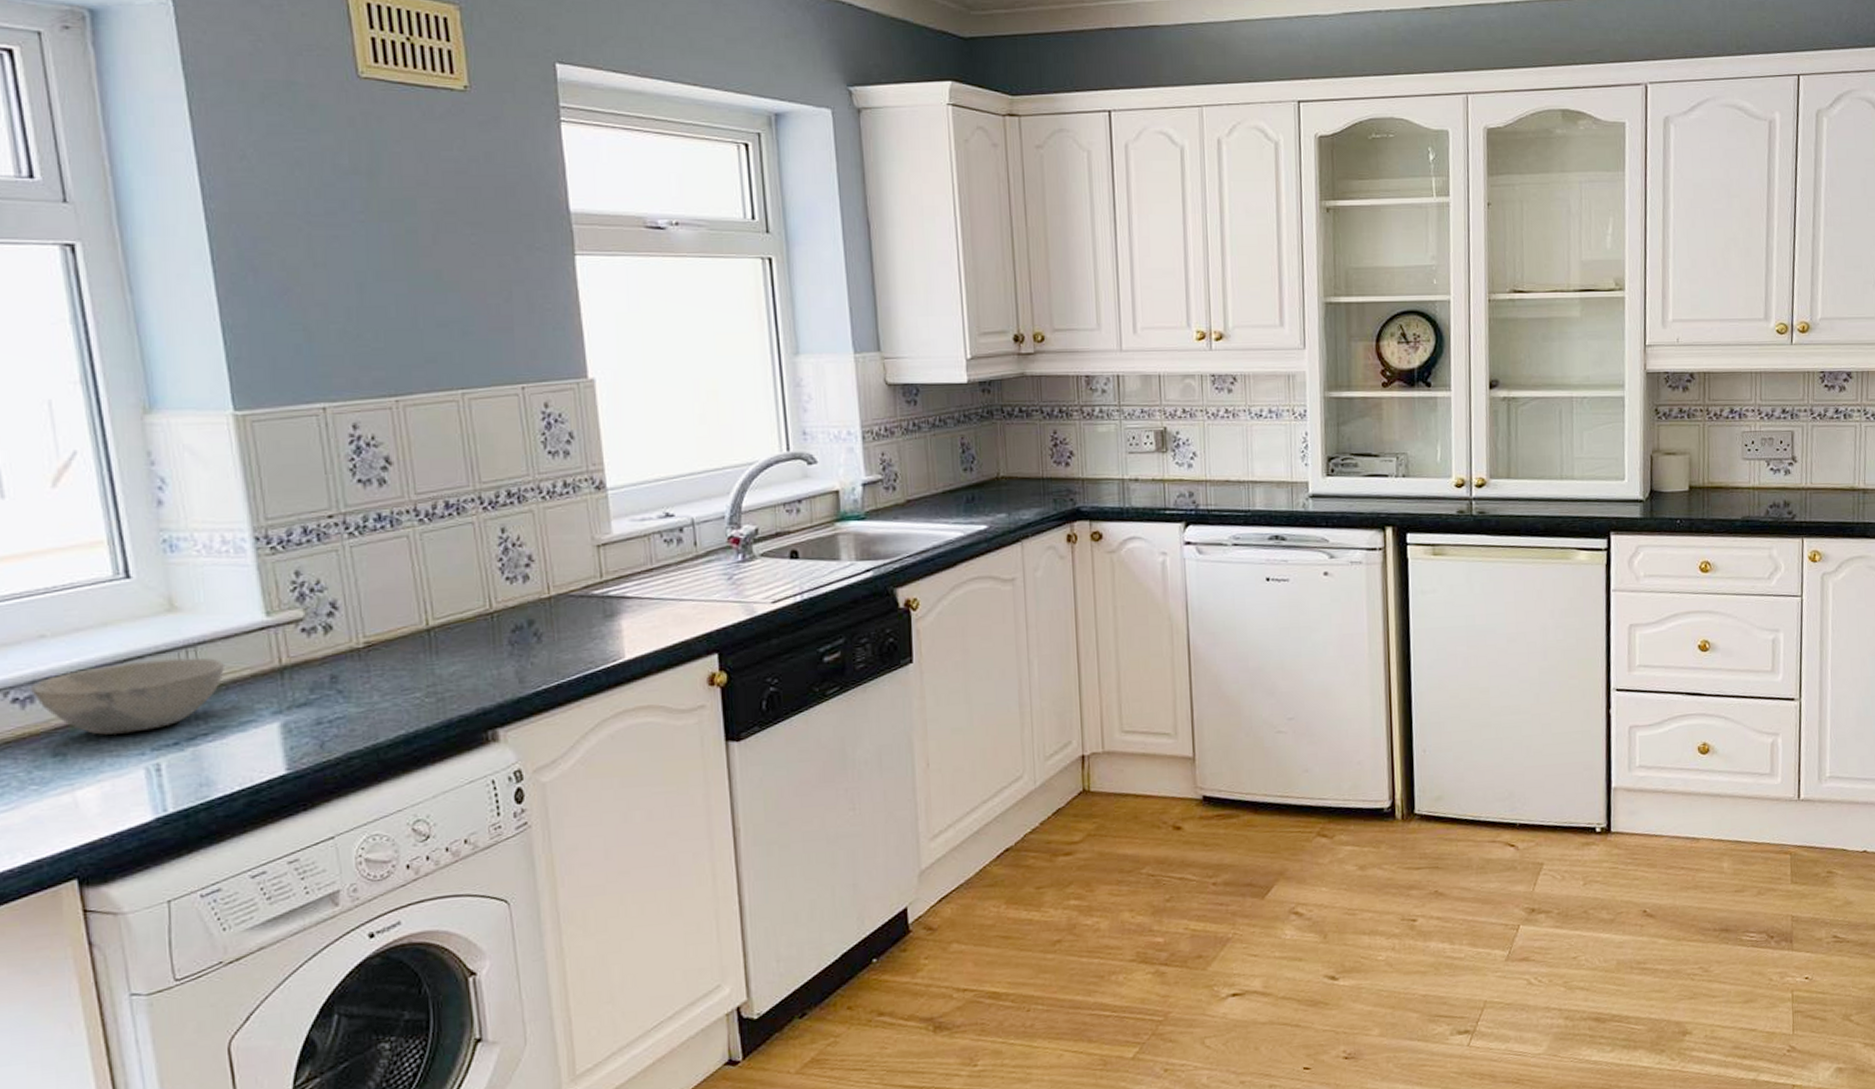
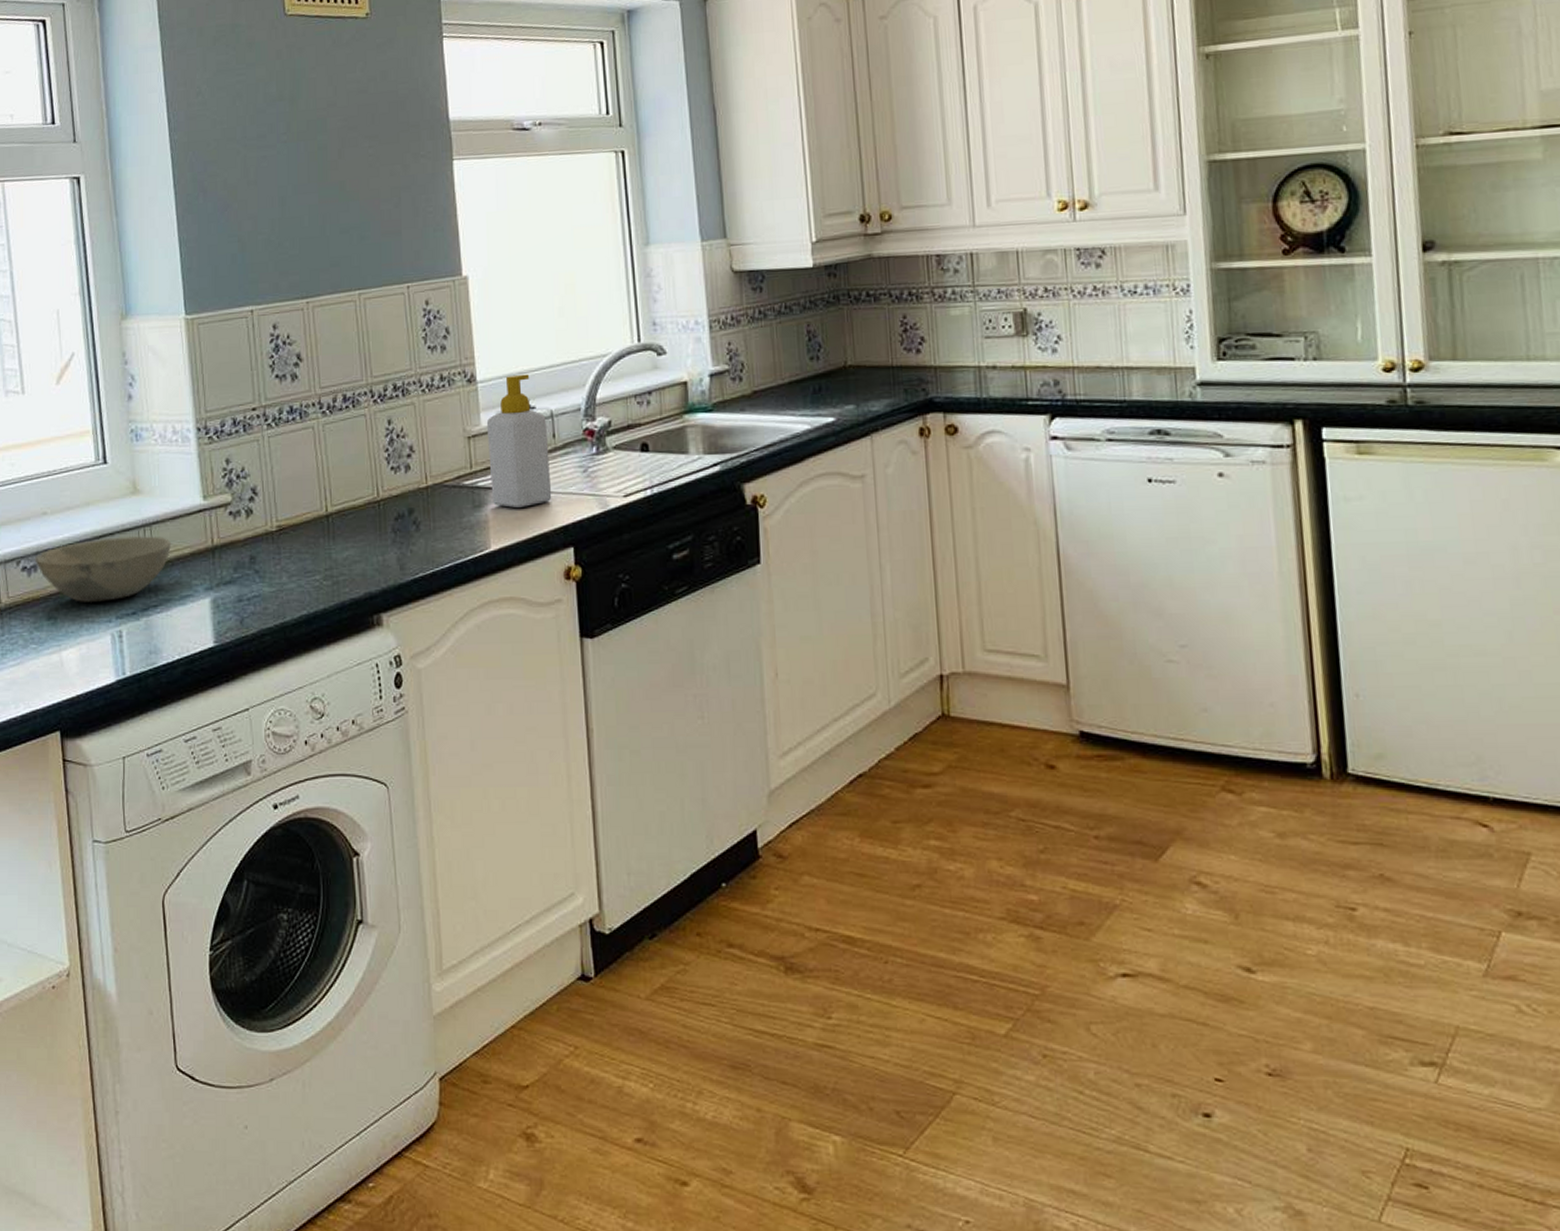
soap bottle: none [618,481,694,616] -> present [486,374,552,508]

